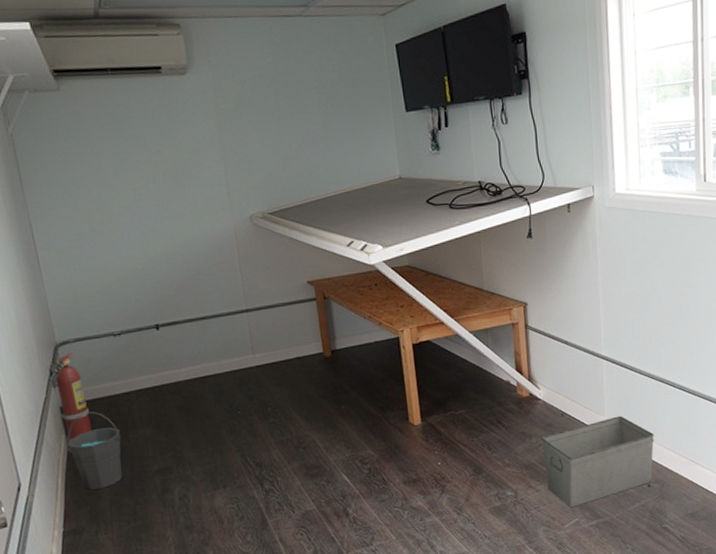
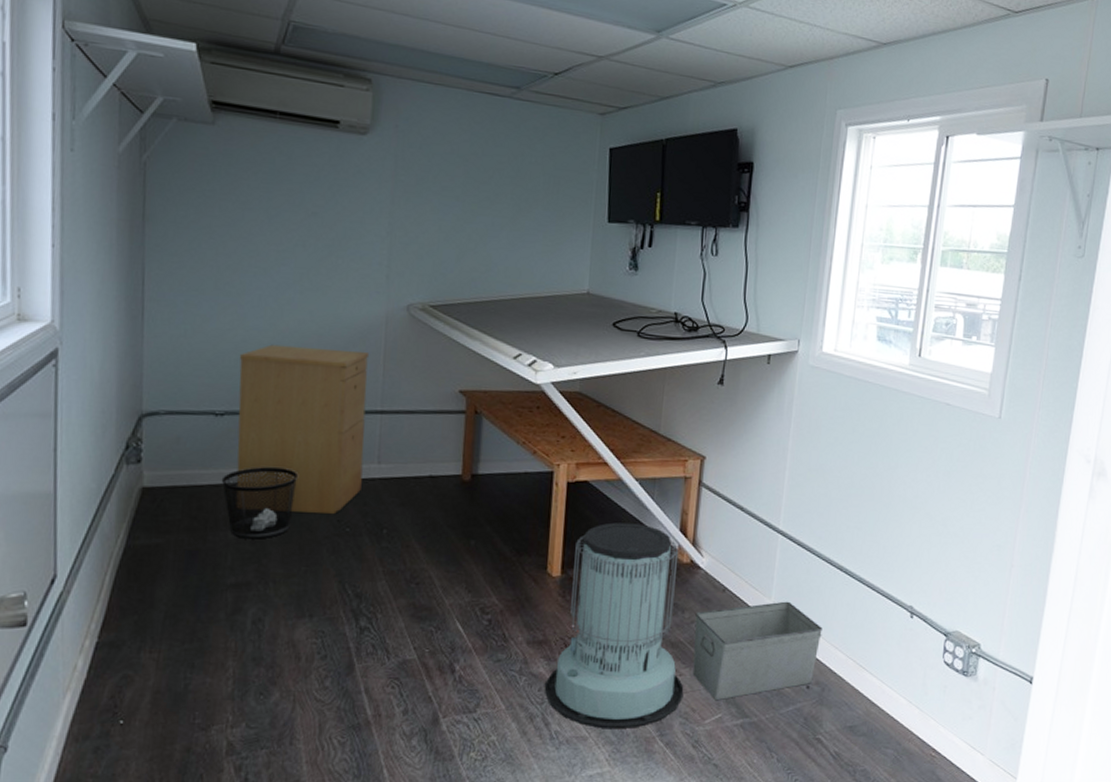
fire extinguisher: present [55,353,92,454] -> none [124,426,164,548]
bucket: present [67,411,123,490] -> none [128,500,197,596]
filing cabinet: none [123,262,243,410] -> present [236,344,370,515]
waste bin: none [130,370,193,433] -> present [221,466,298,539]
space heater: none [424,369,543,544] -> present [544,522,684,728]

